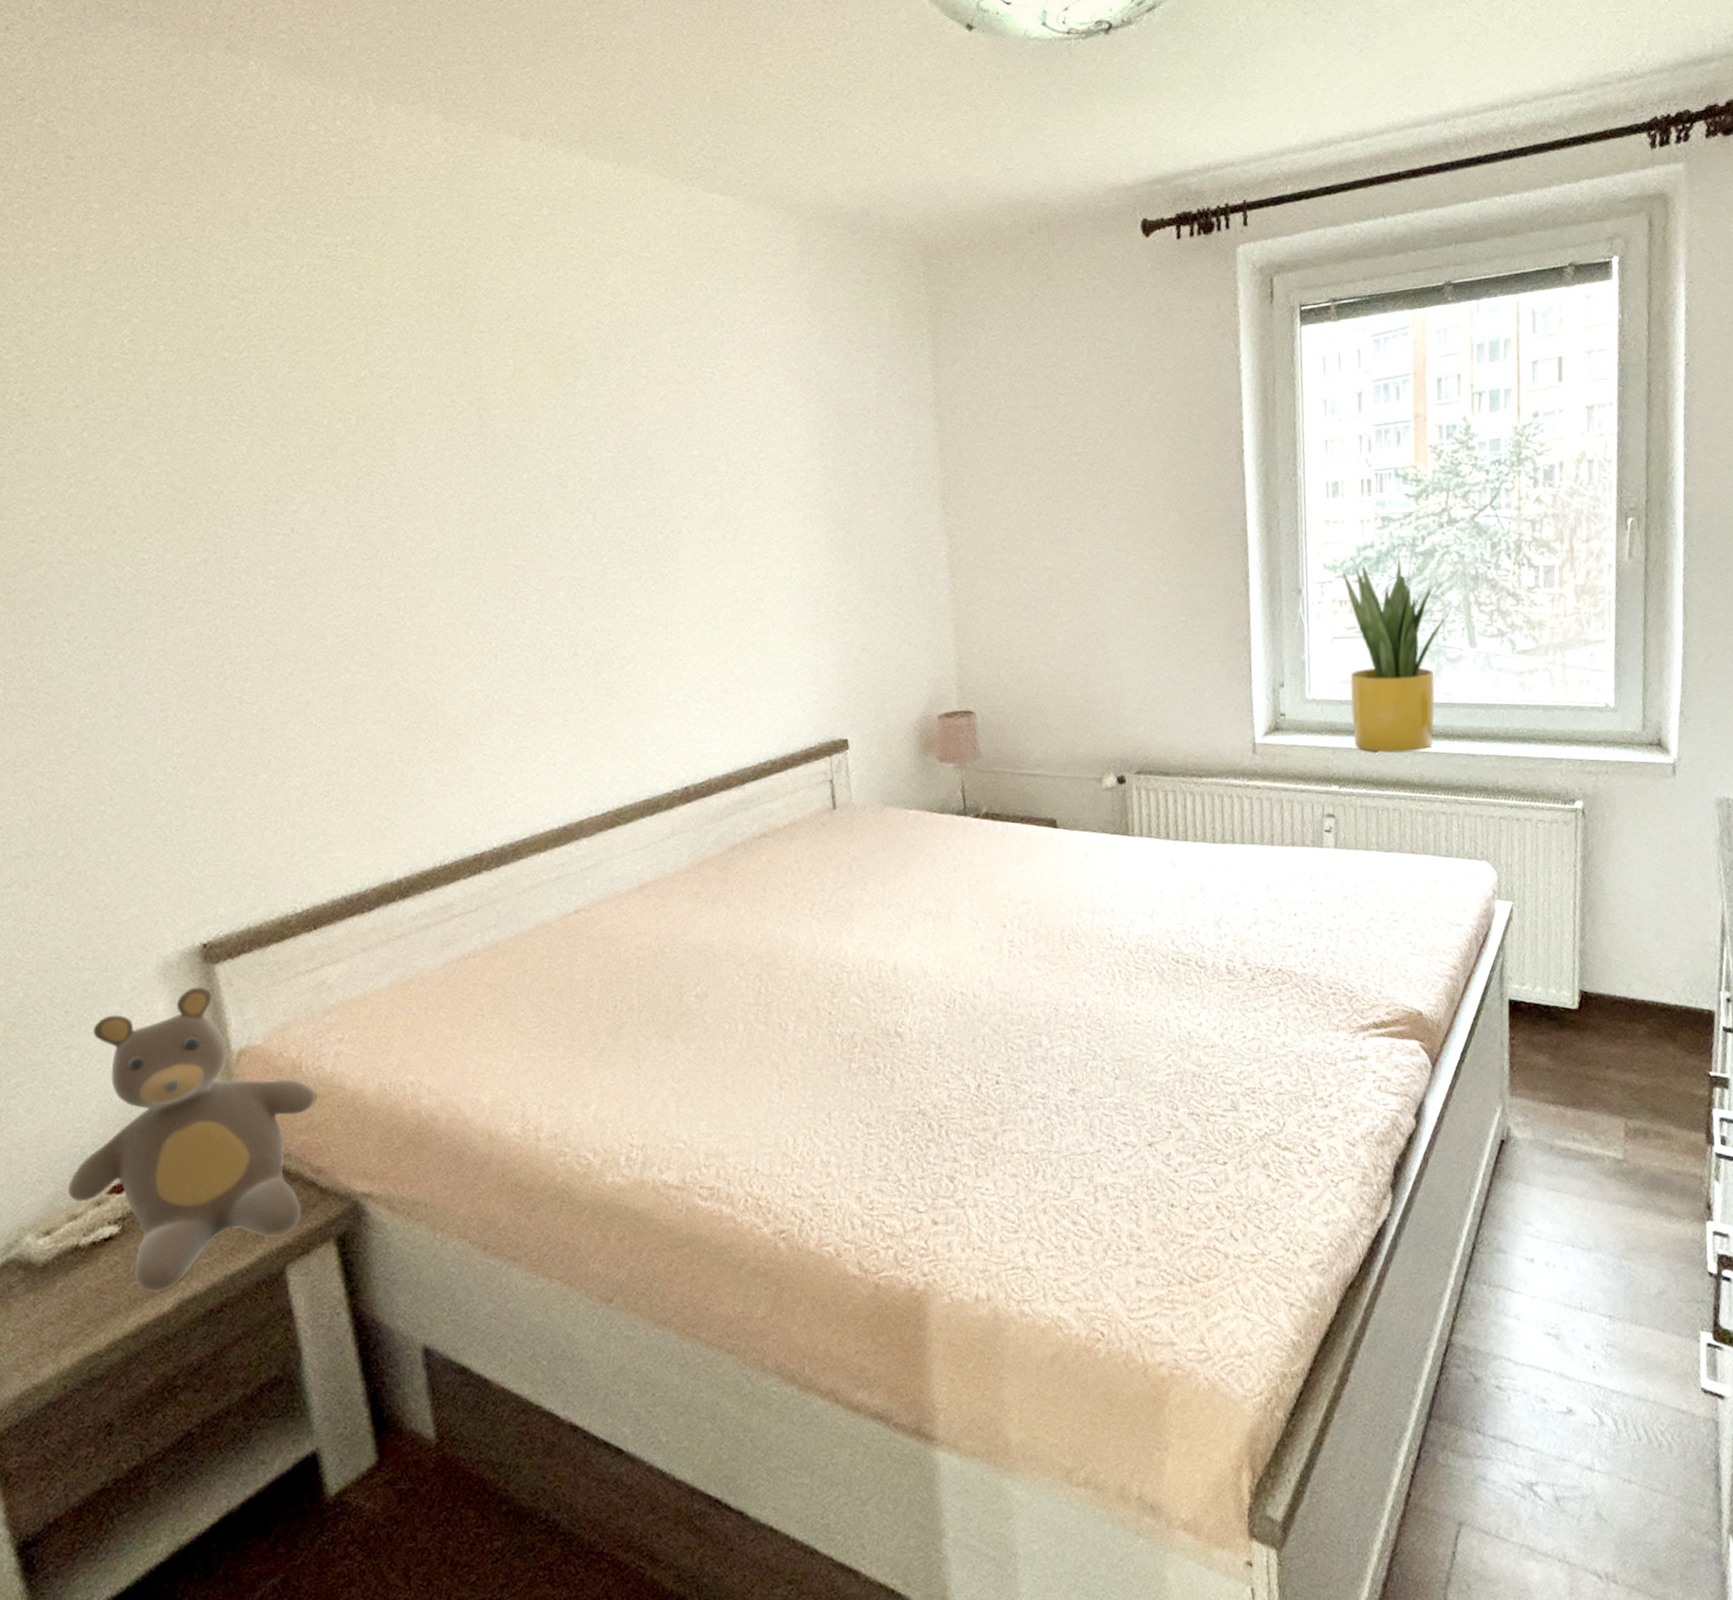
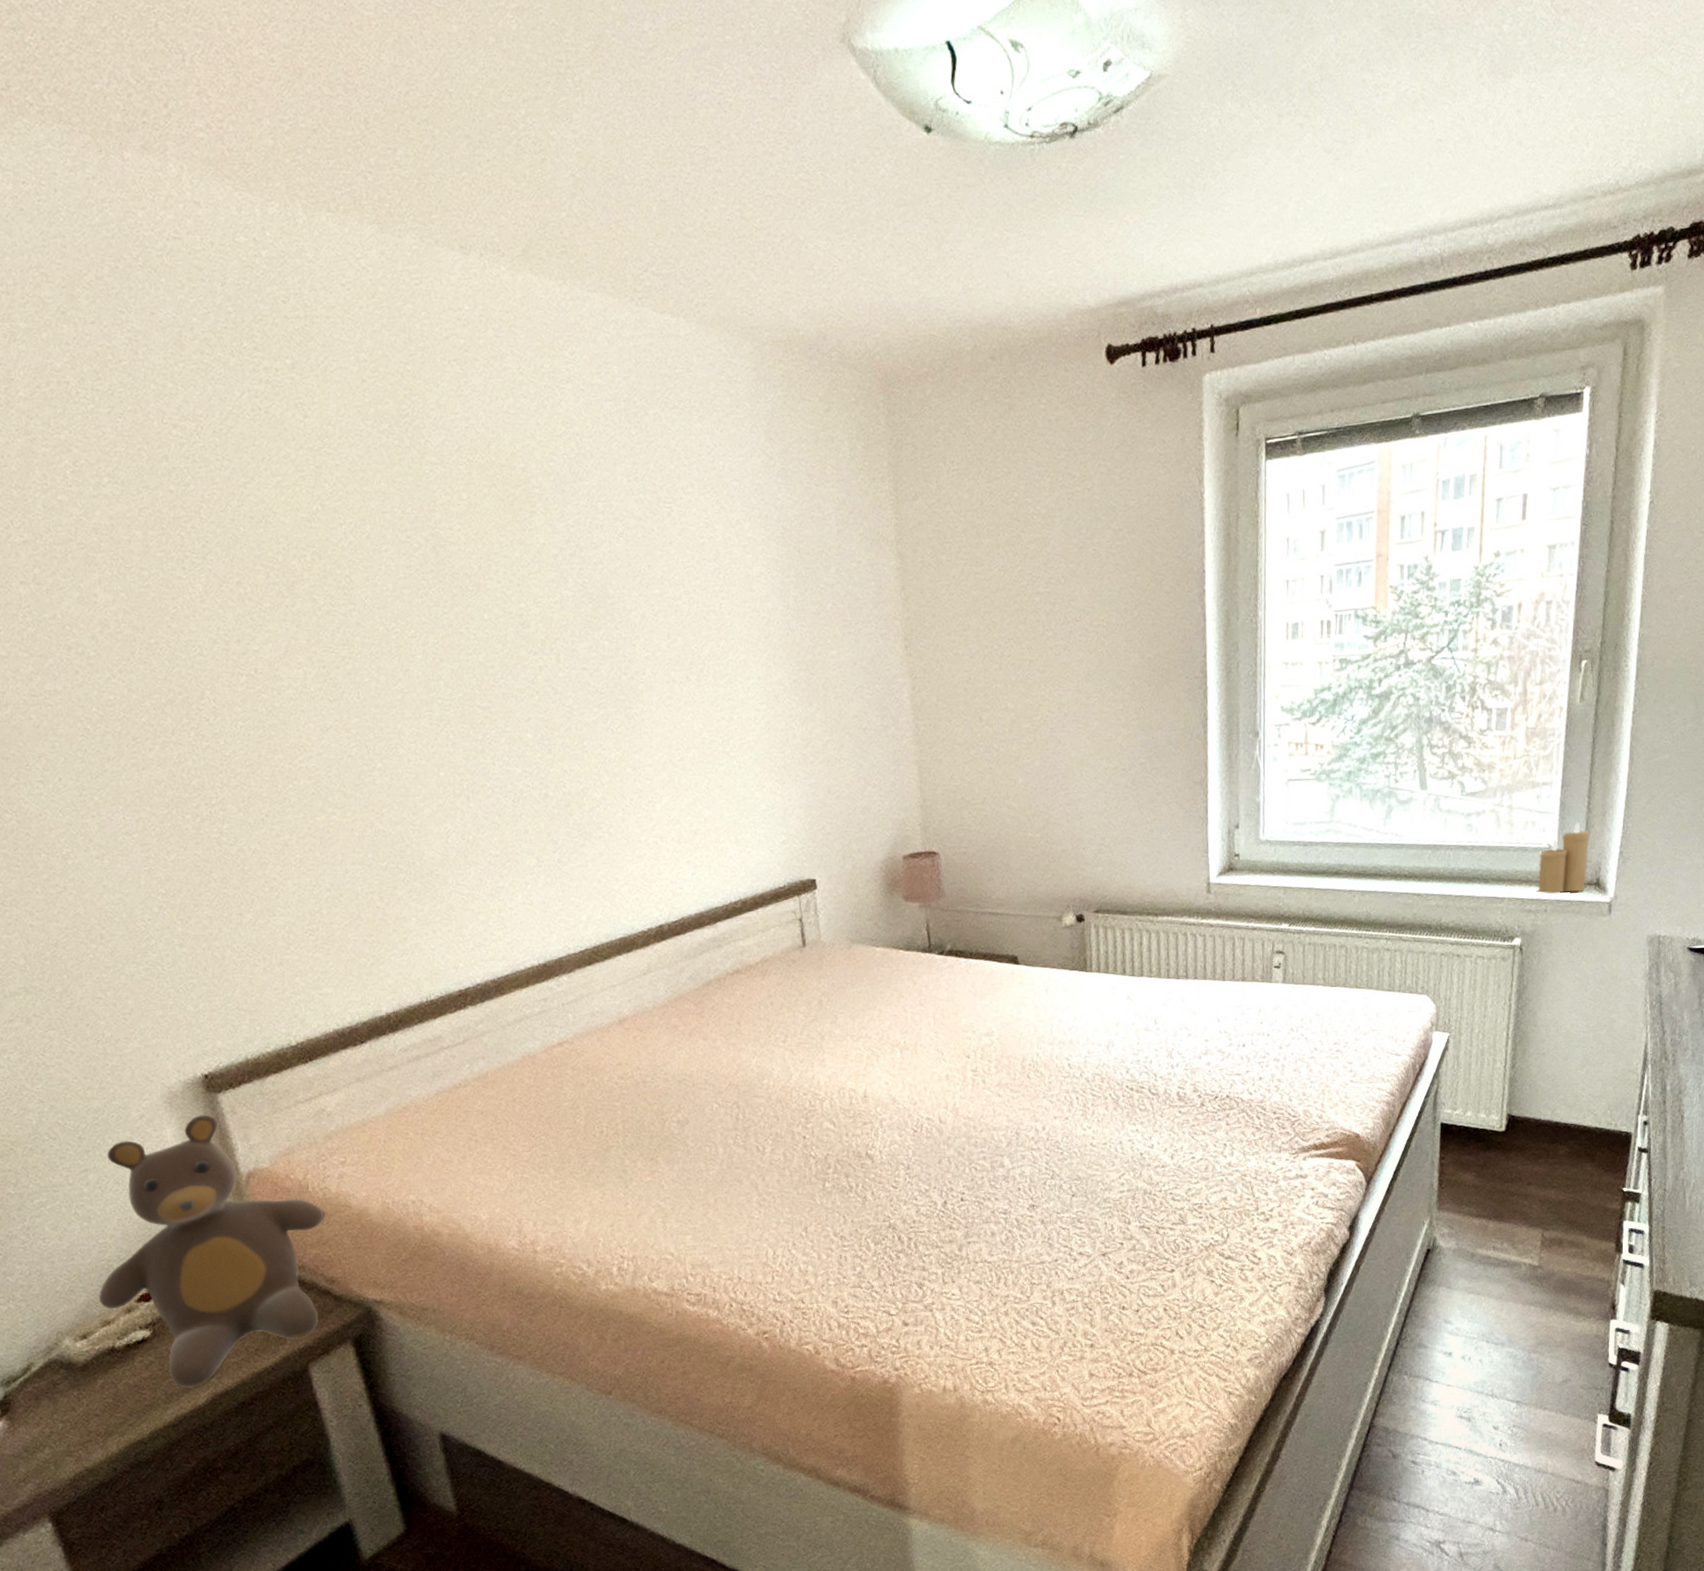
planter: present [1342,554,1451,753] -> none [1299,697,1404,893]
candle: none [1596,680,1648,755] -> present [1537,822,1590,894]

